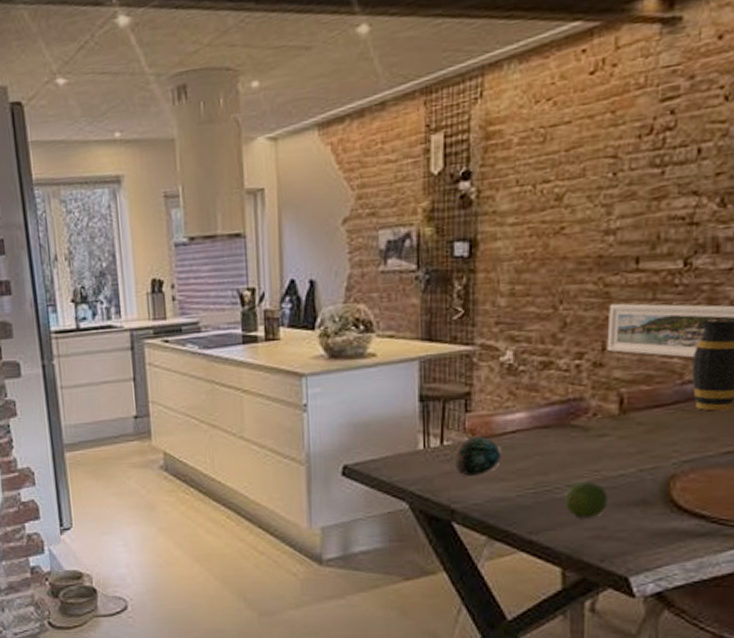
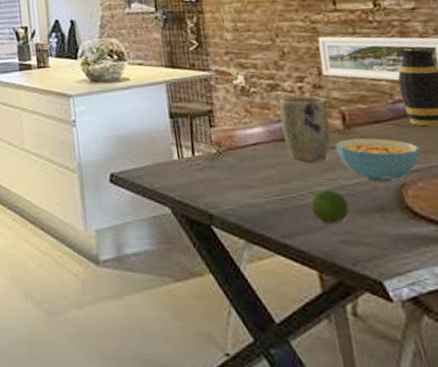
decorative egg: present [453,436,503,476] -> none [205,148,248,184]
plant pot: none [548,376,604,452] -> present [279,96,330,162]
cereal bowl: none [605,424,699,474] -> present [335,138,420,183]

